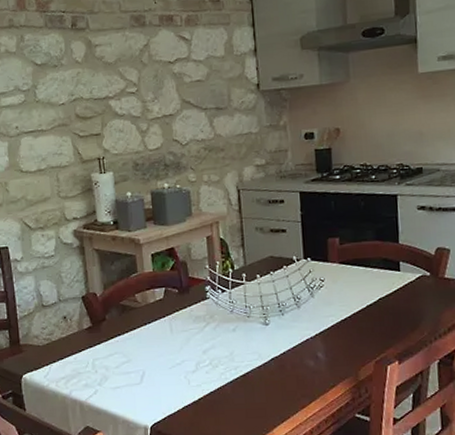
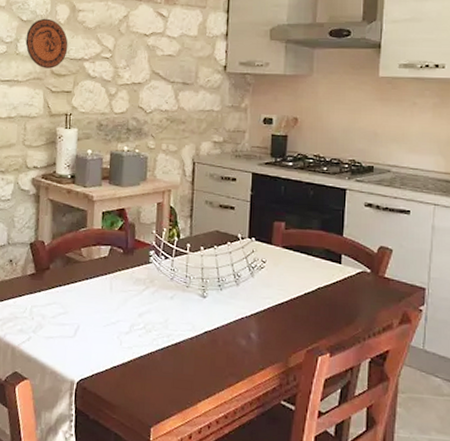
decorative plate: none [43,58,90,113] -> present [25,18,68,69]

